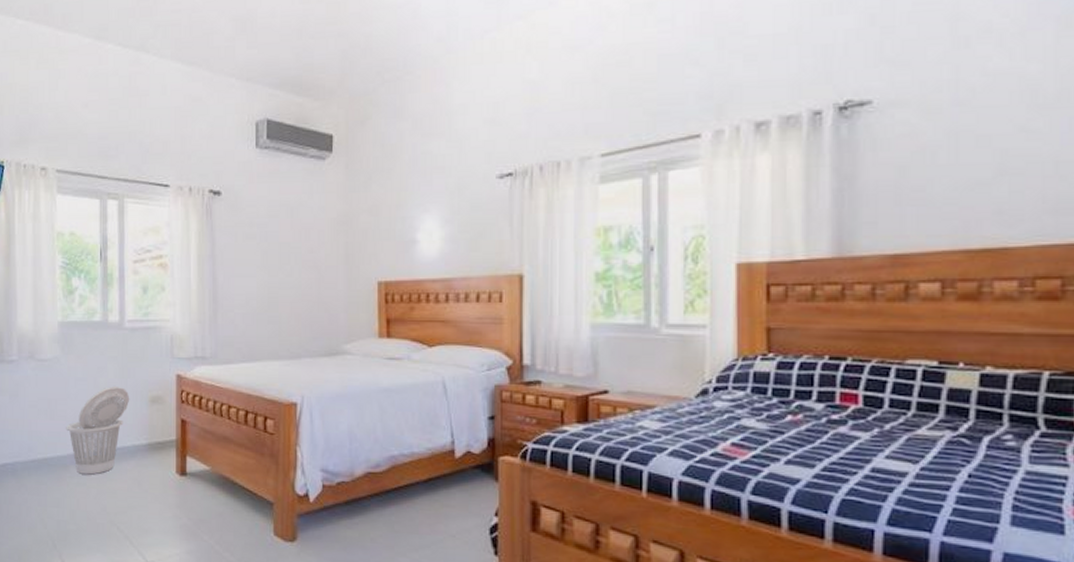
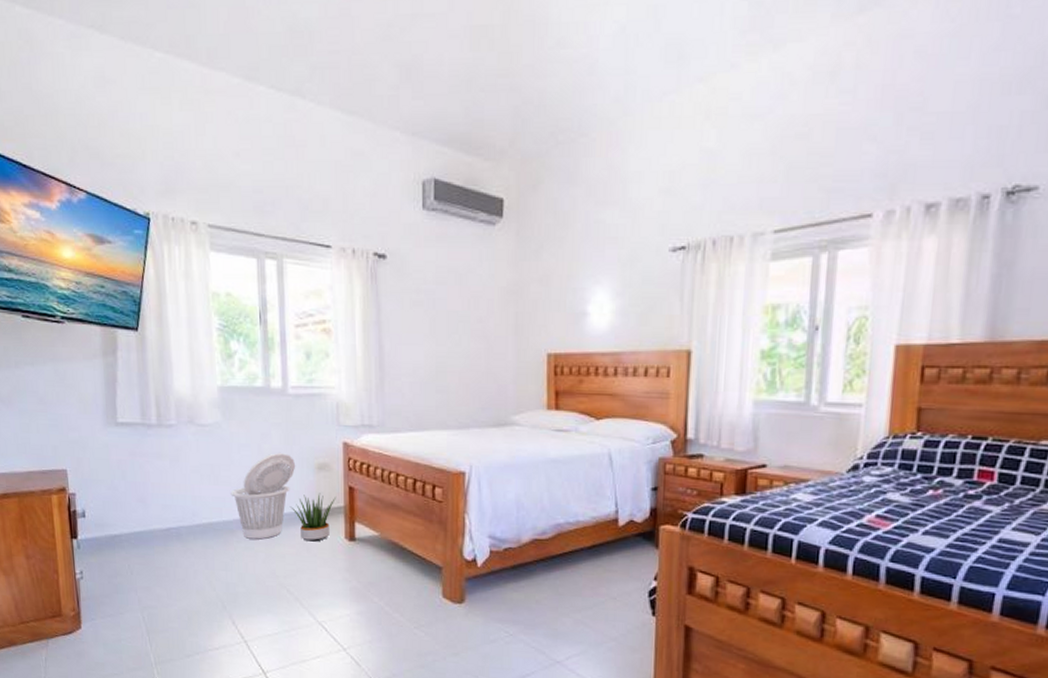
potted plant: none [122,426,169,477] -> present [289,493,337,542]

